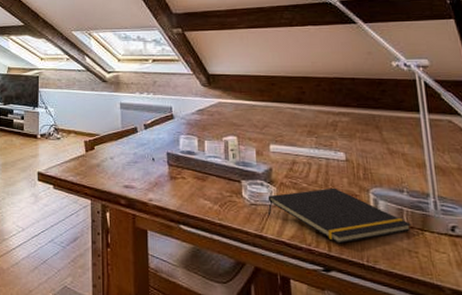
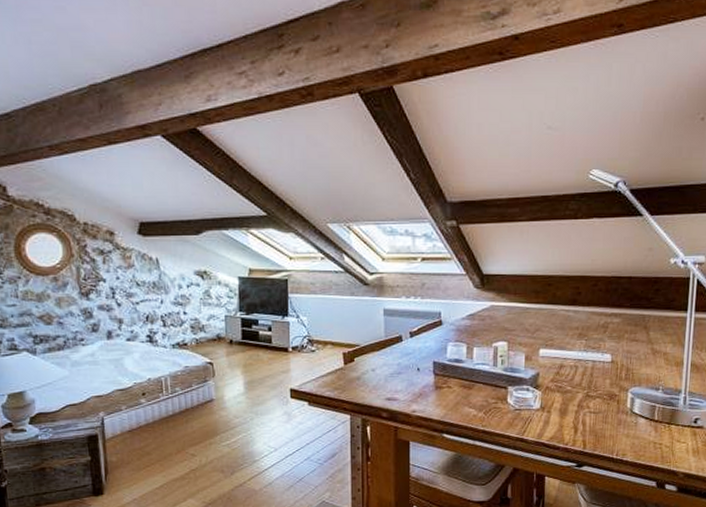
notepad: present [267,187,411,244] -> none [530,389,661,441]

